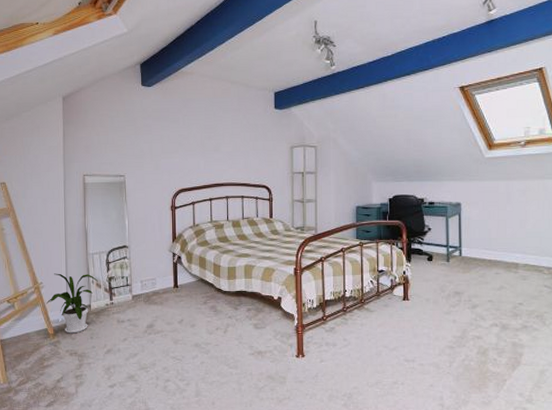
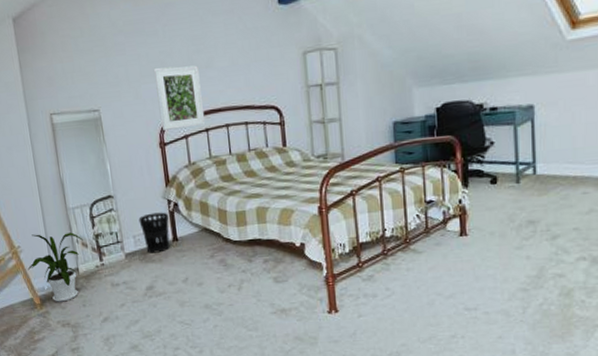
wastebasket: none [147,263,172,297] -> present [138,212,170,253]
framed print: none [173,147,210,197] -> present [154,65,206,130]

